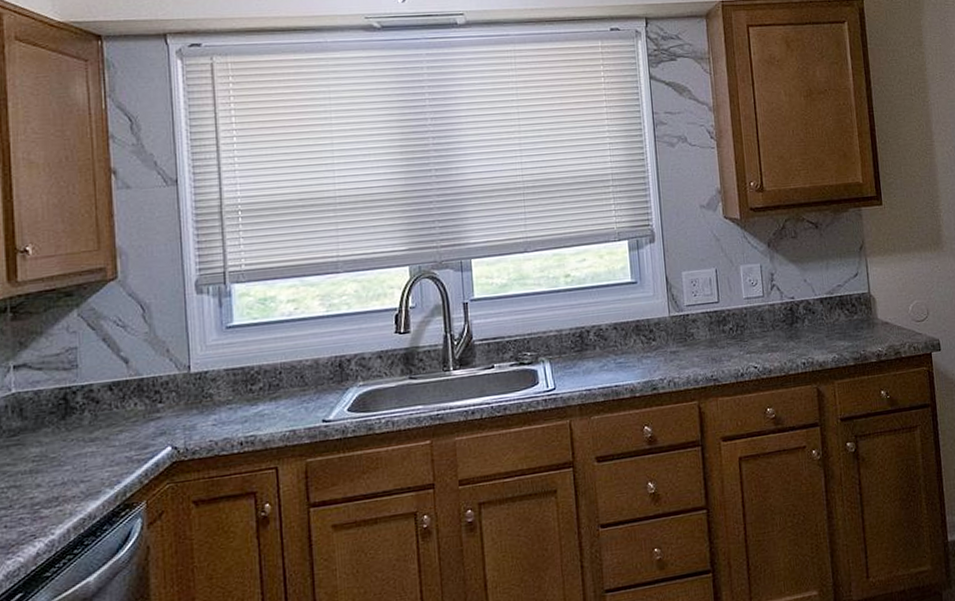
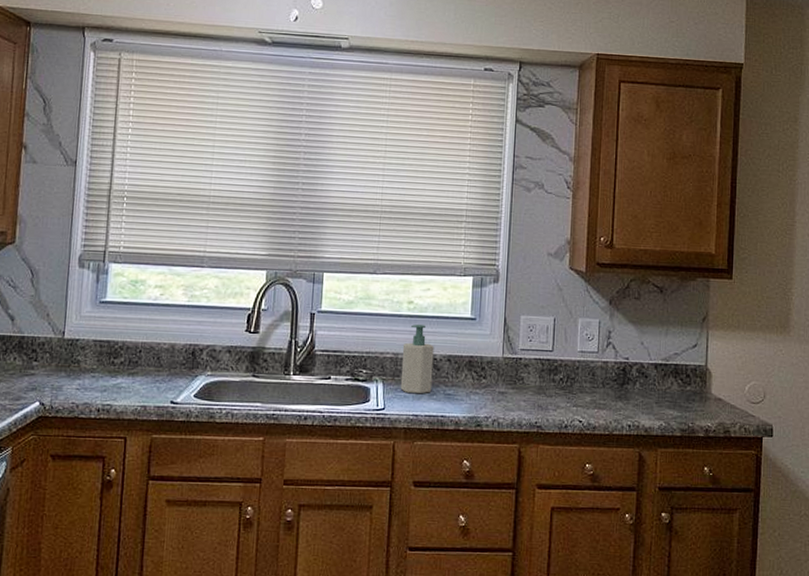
soap bottle: none [565,297,602,368] -> present [400,324,434,394]

